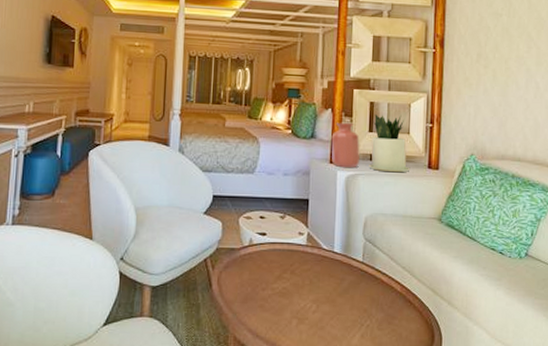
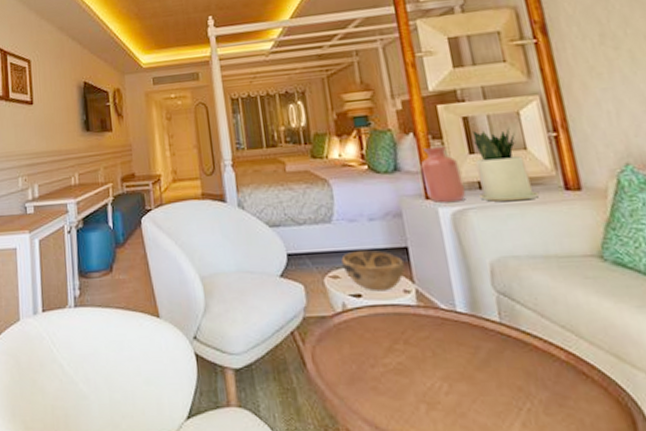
decorative bowl: none [256,198,303,232] -> present [341,249,405,292]

